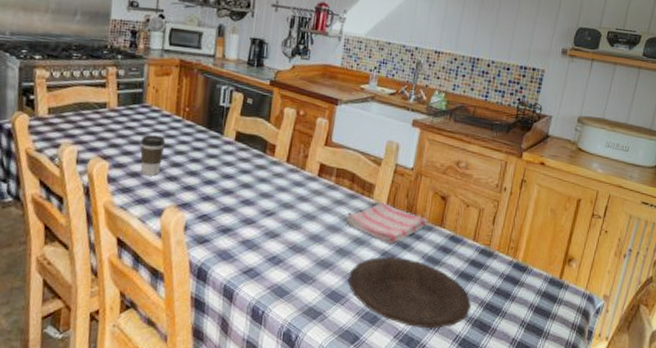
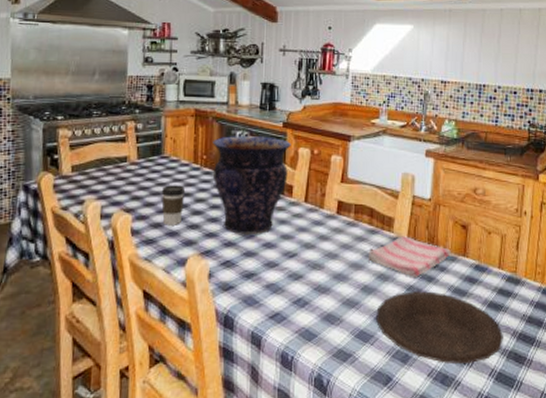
vase: none [195,90,277,191] -> present [213,135,291,235]

